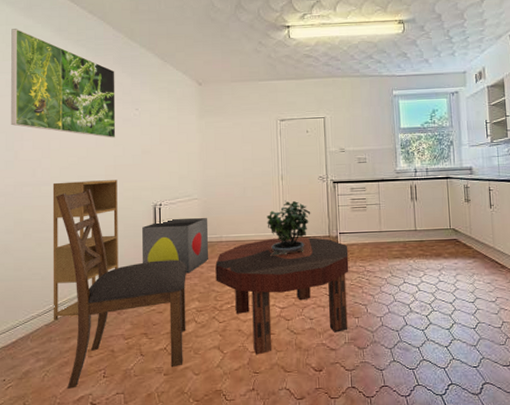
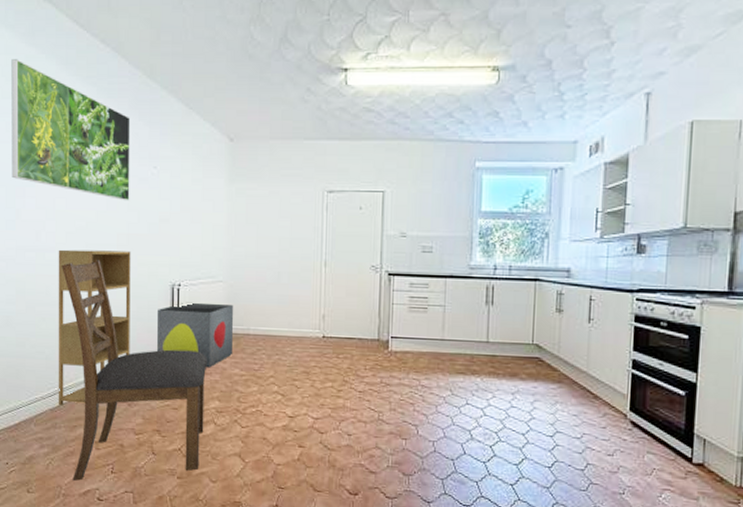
coffee table: present [215,237,349,355] -> none [240,336,401,469]
potted plant: present [267,200,311,256] -> none [303,292,358,358]

